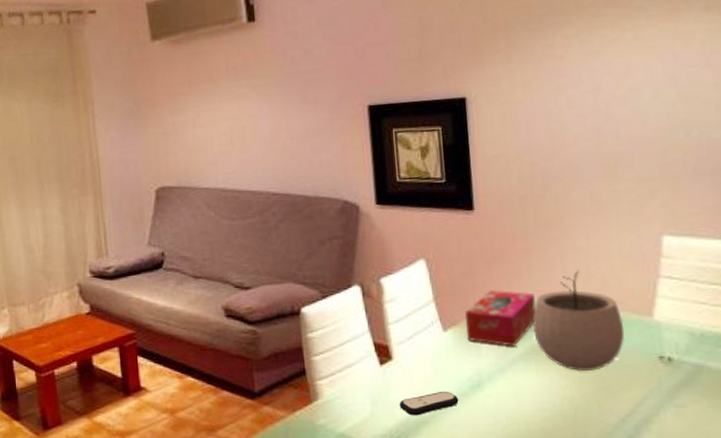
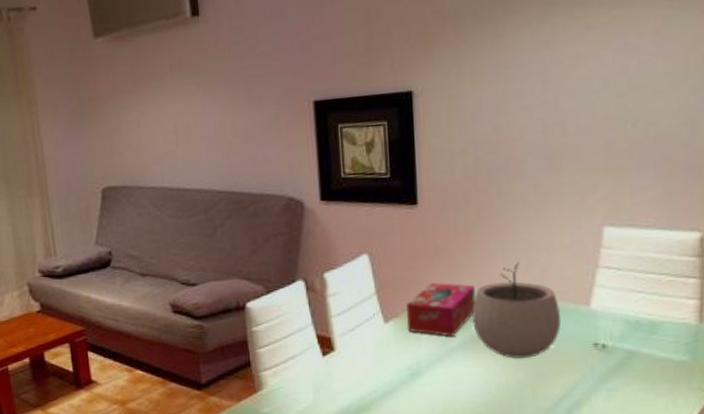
remote control: present [399,391,459,416] -> none [340,379,398,403]

